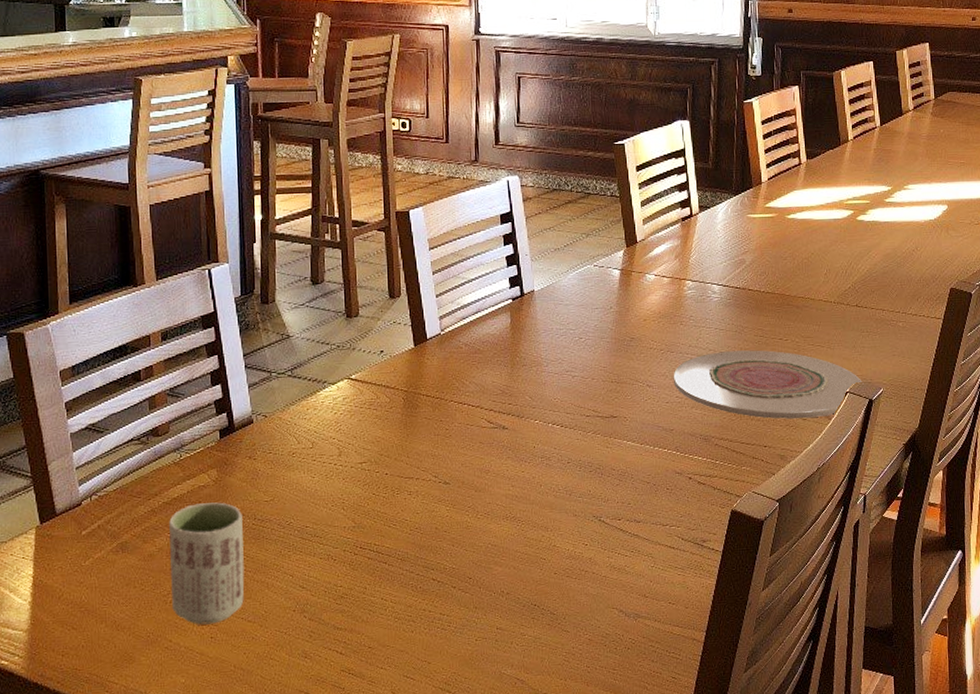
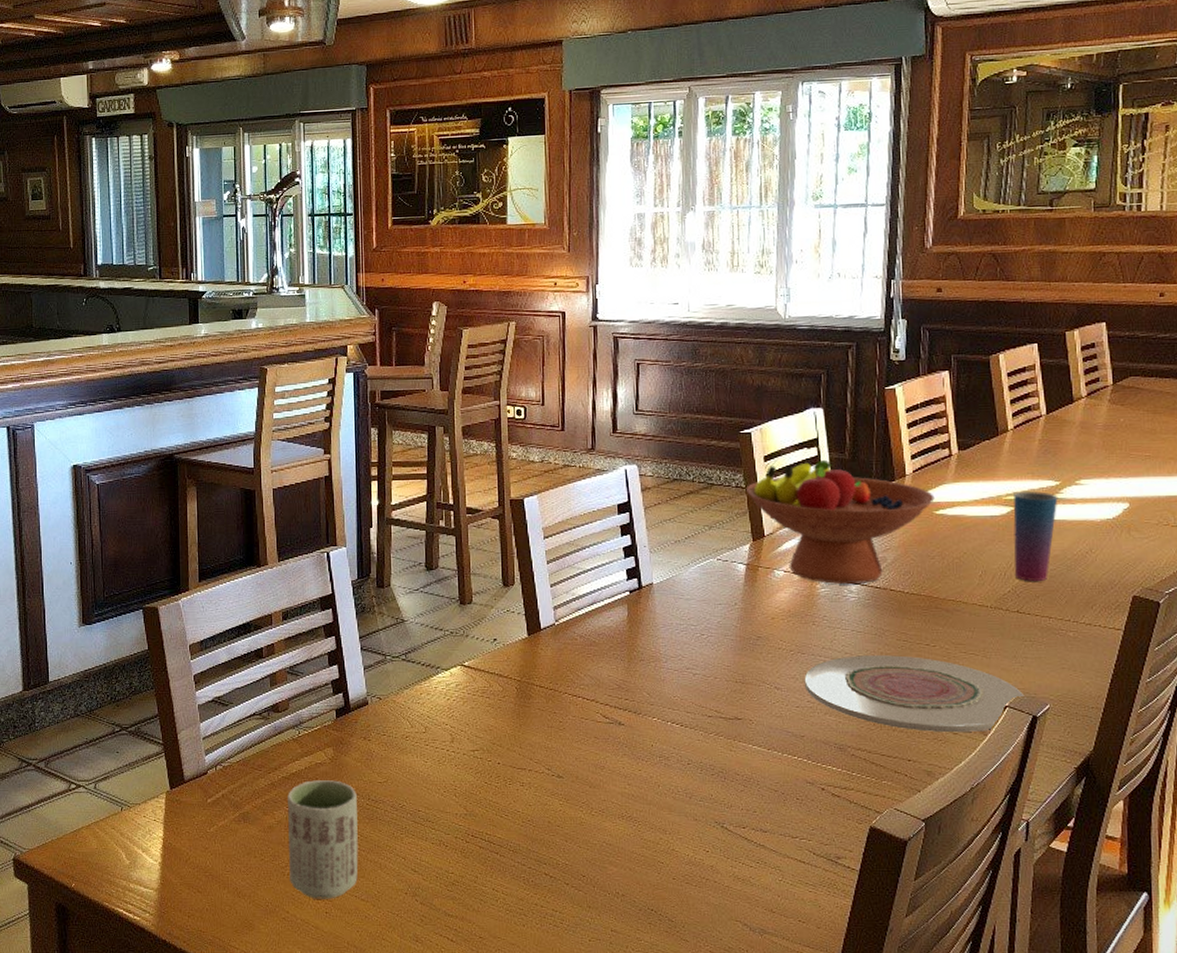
fruit bowl: none [619,169,787,286] -> present [745,459,935,584]
cup: none [853,196,890,278] -> present [1013,491,1058,581]

